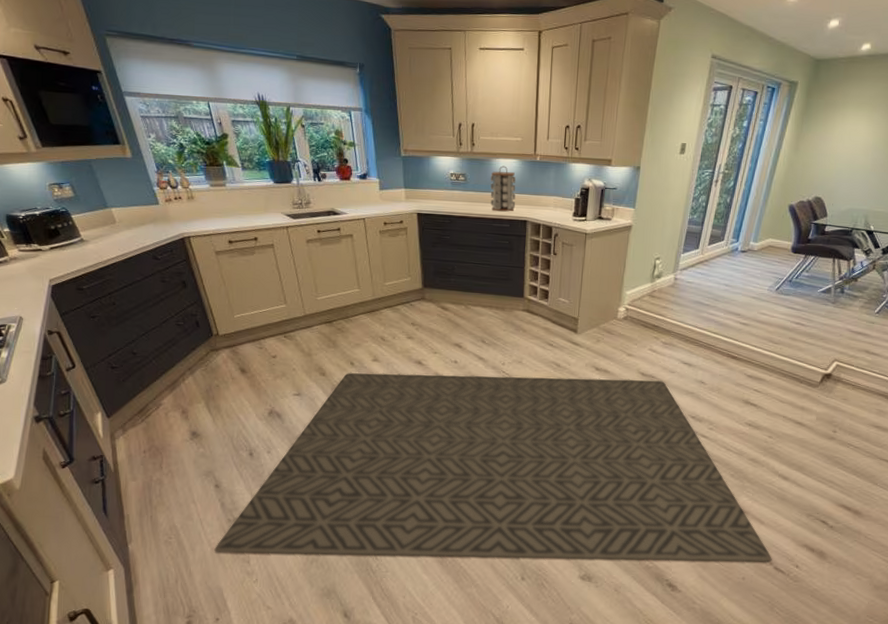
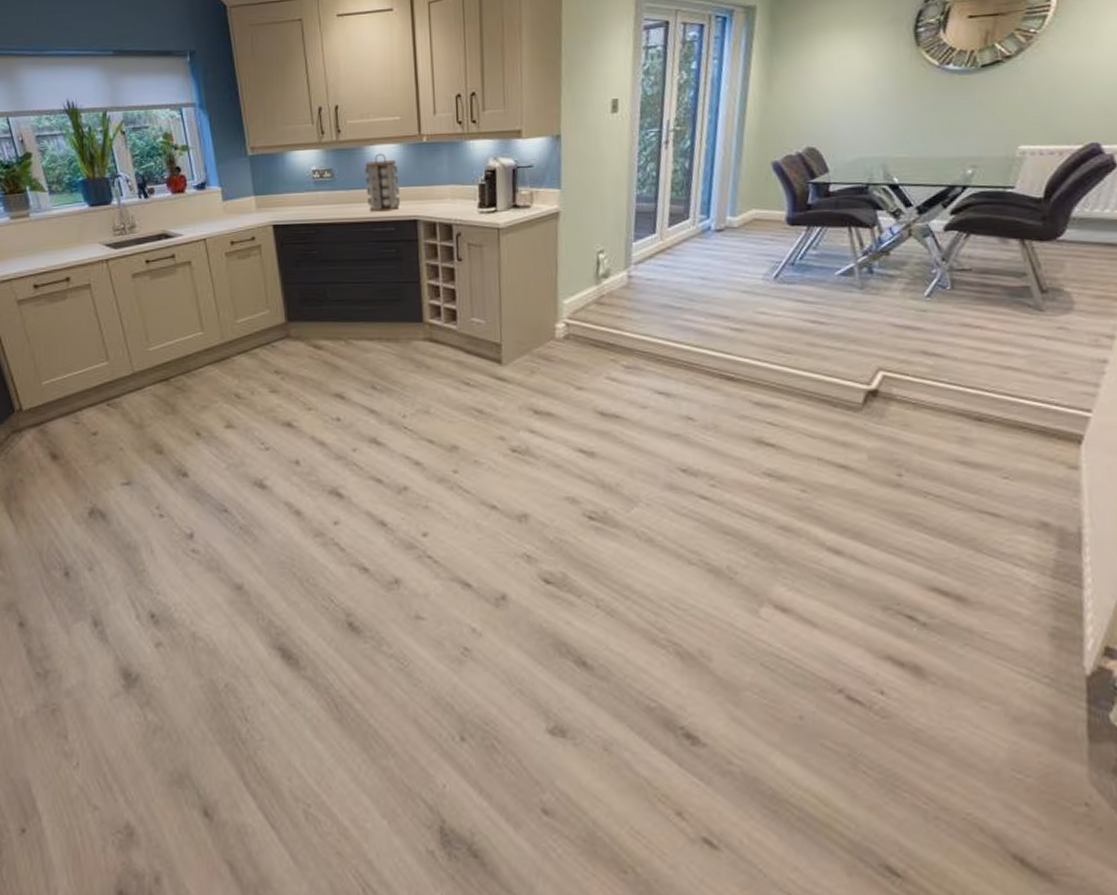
rug: present [214,372,772,562] -> none [18,421,841,724]

